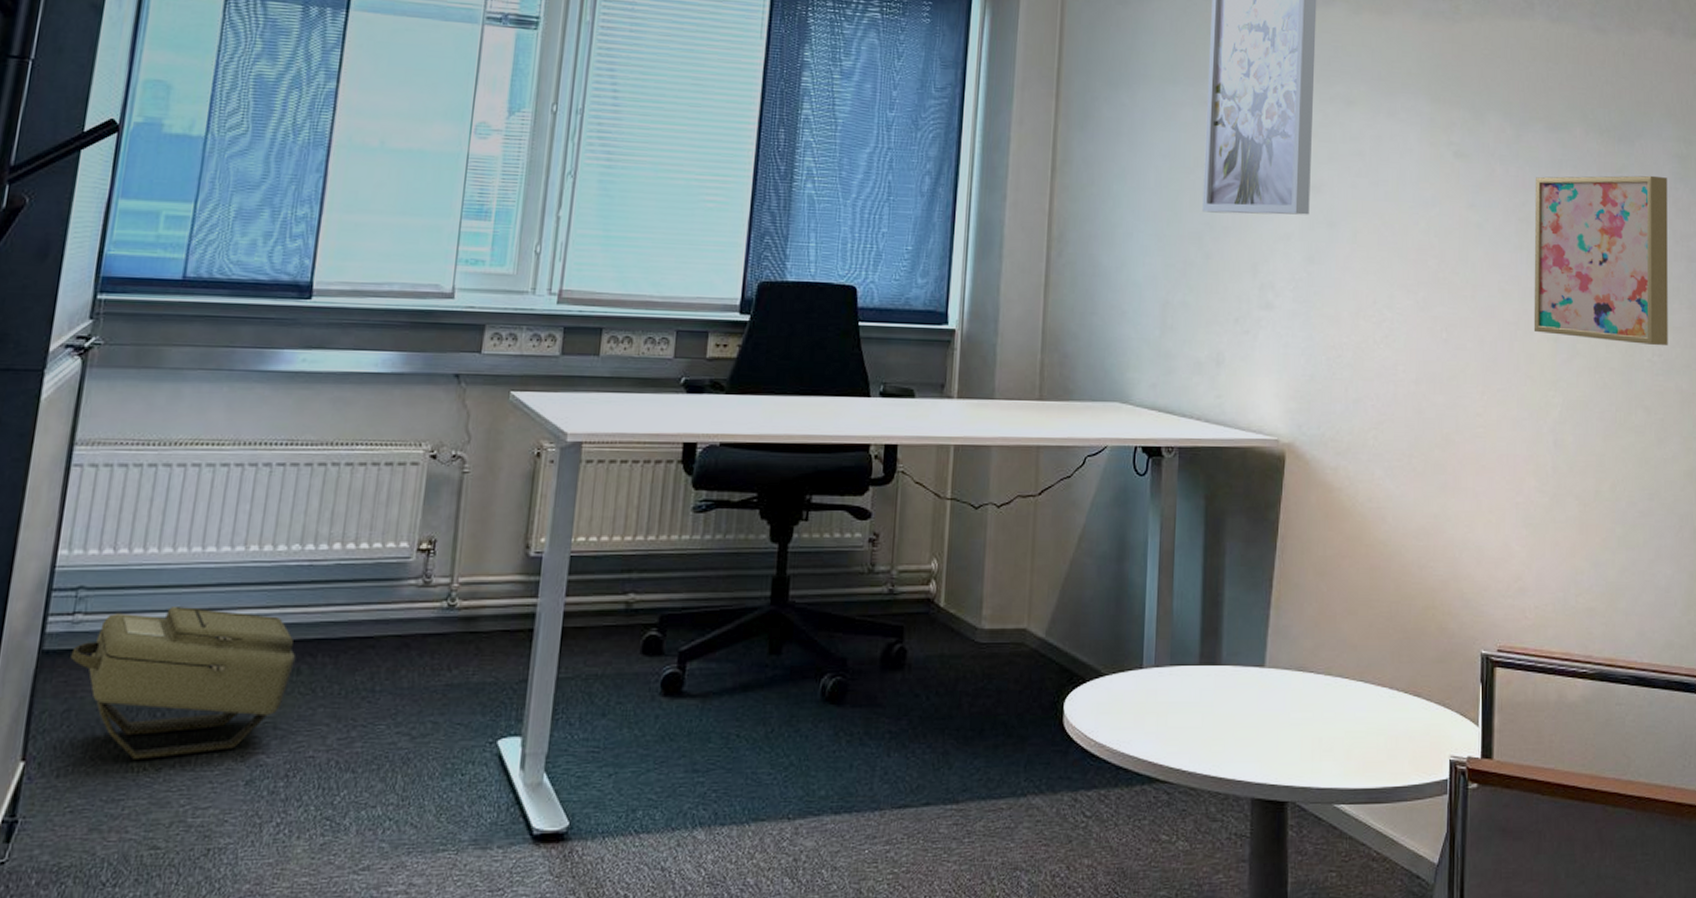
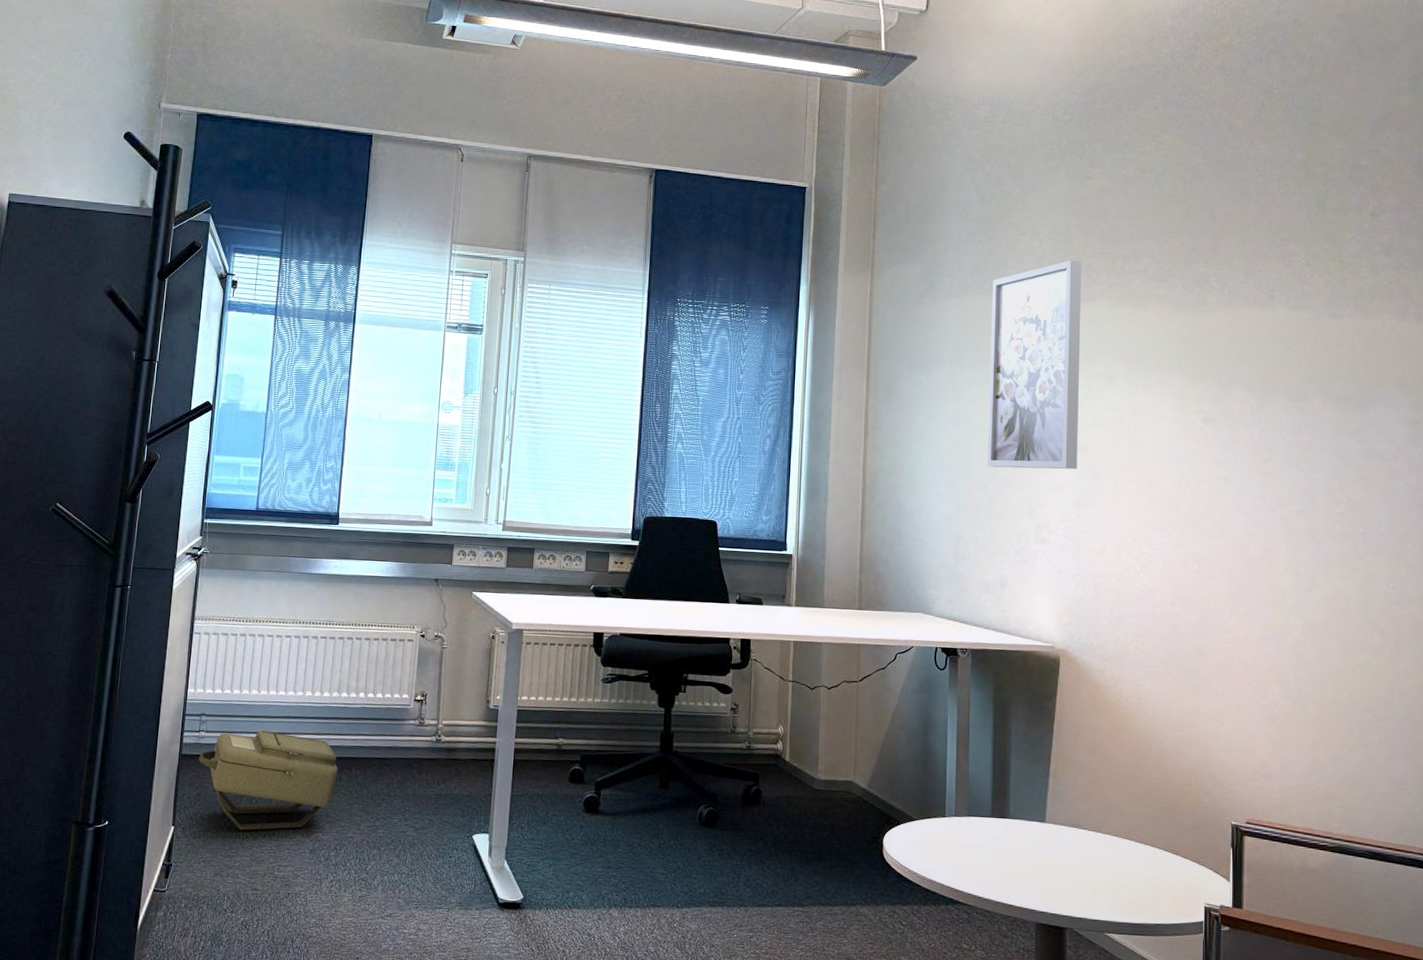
wall art: present [1533,175,1668,345] -> none [1276,437,1402,580]

